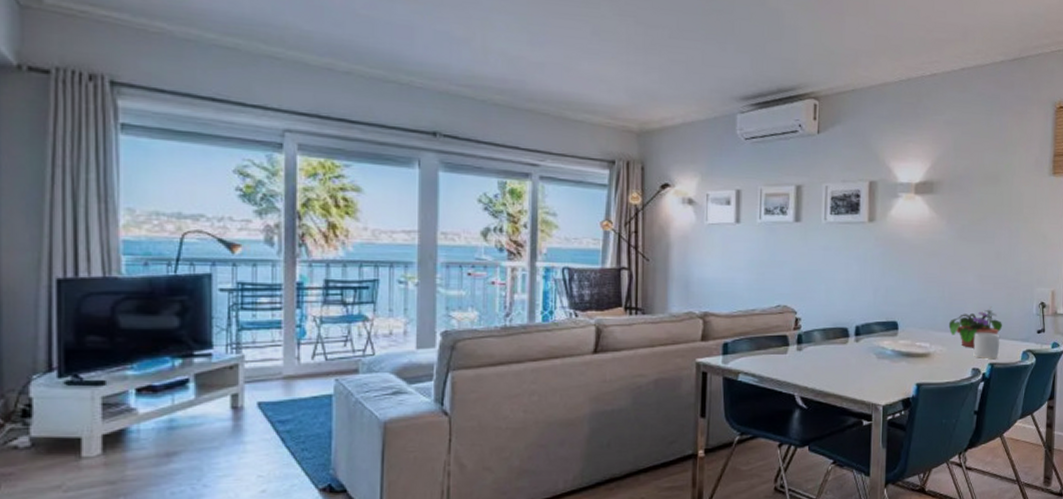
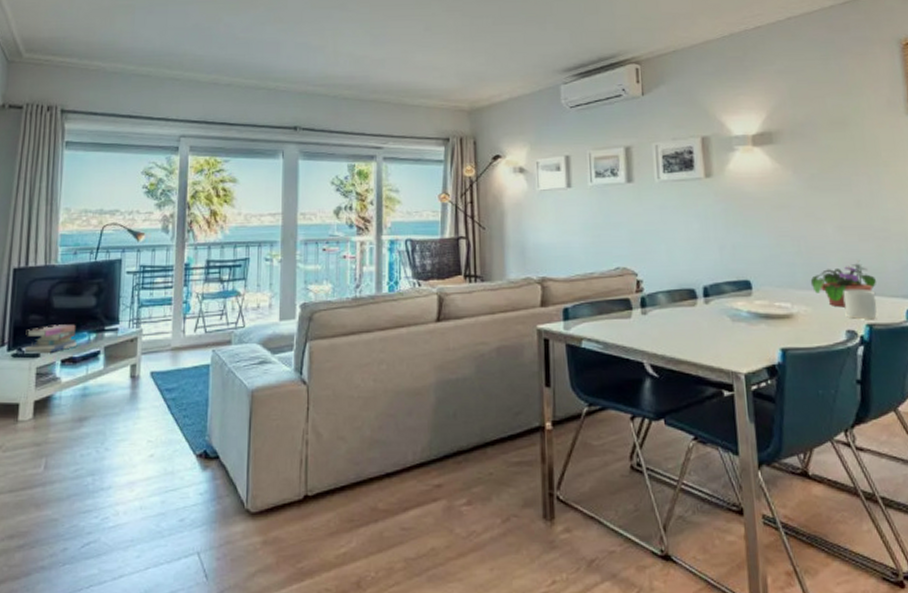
books: none [82,348,158,381] -> present [25,324,78,353]

